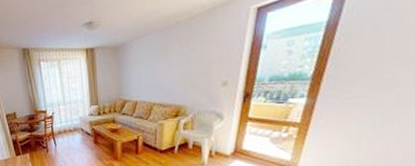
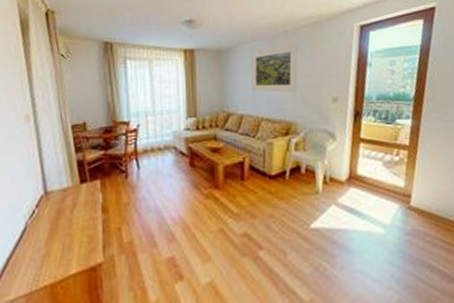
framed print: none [144,32,189,81] -> present [251,42,298,93]

